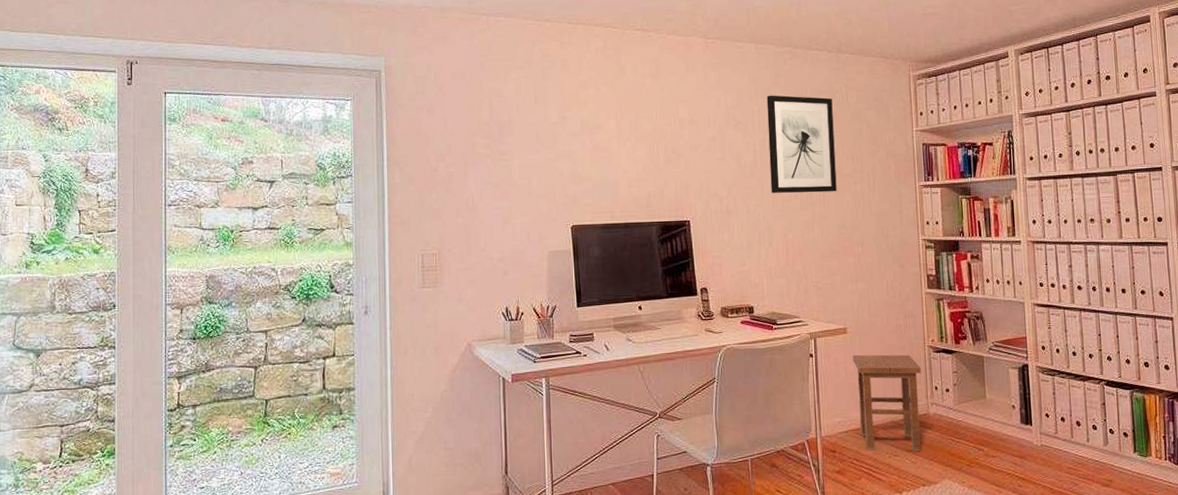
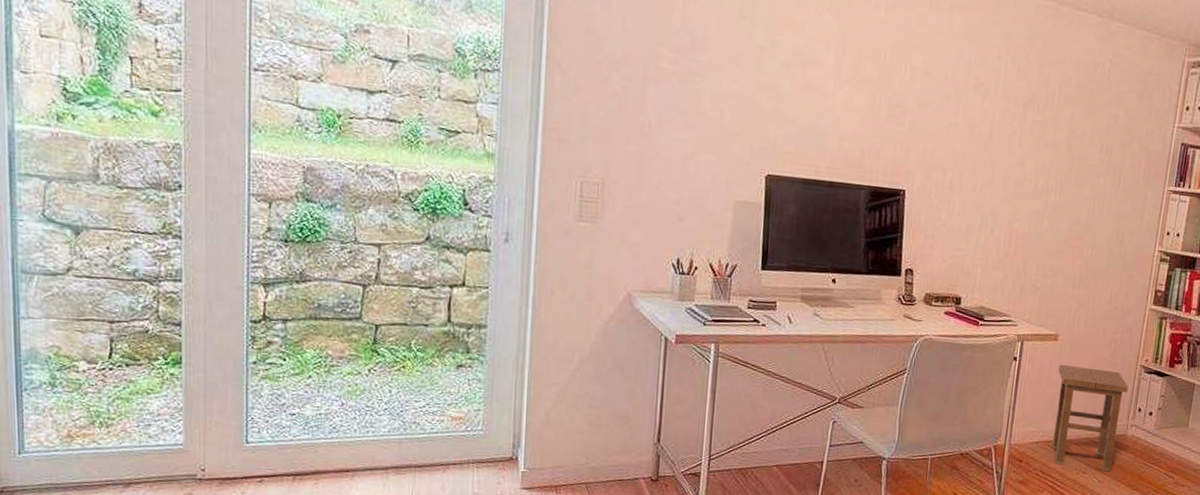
wall art: present [766,95,837,193] -> none [1003,56,1092,183]

